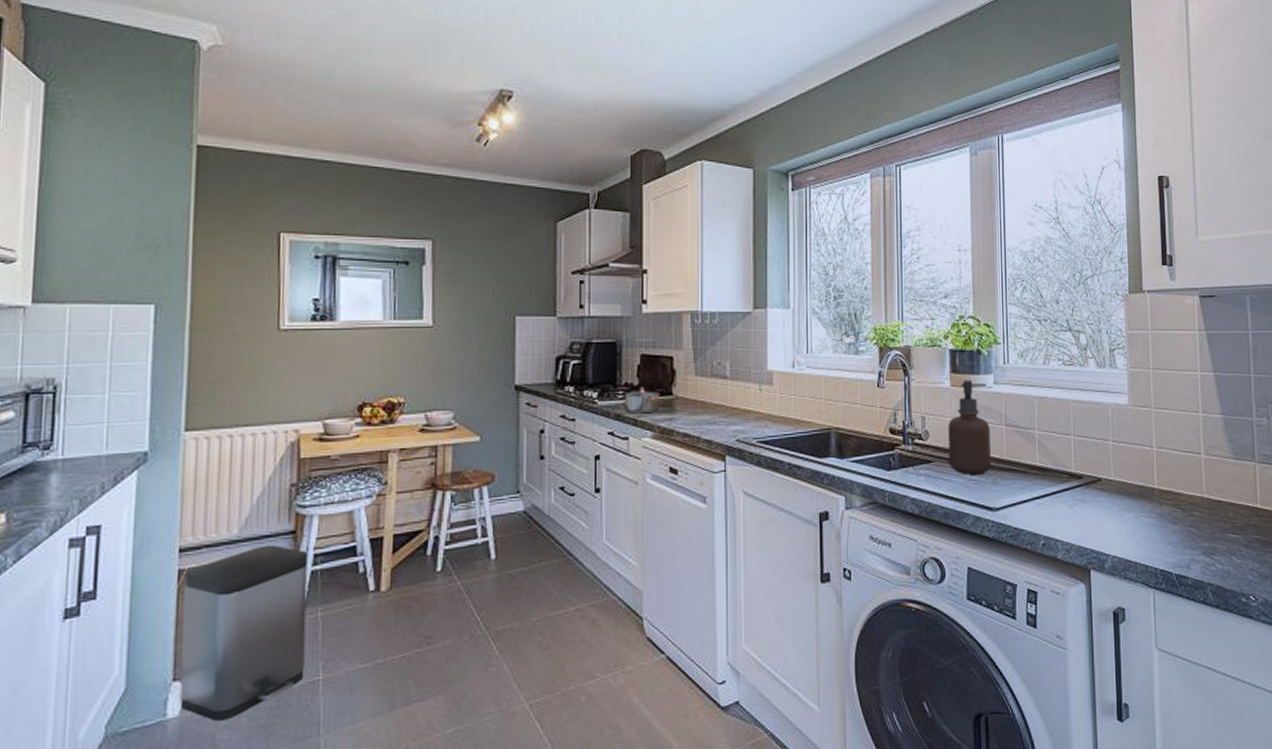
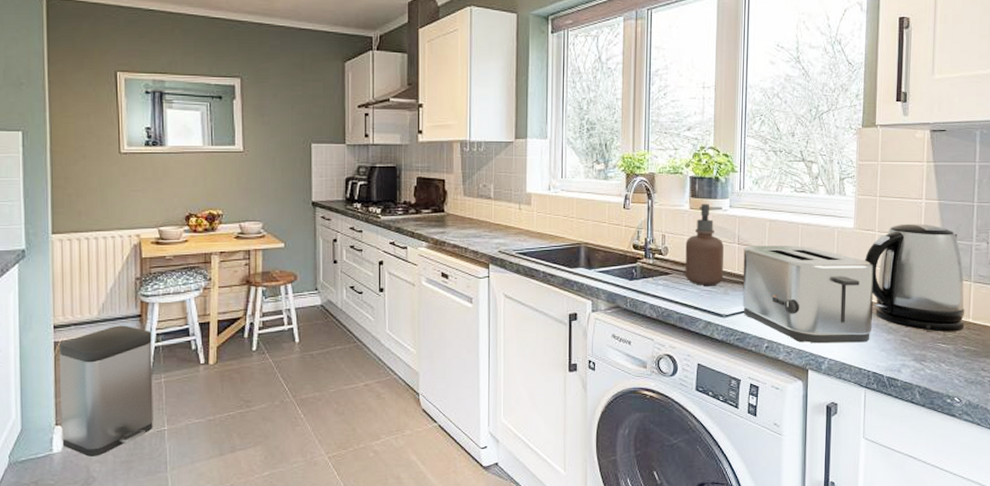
cooking pot: present [624,387,659,414] -> none [403,205,433,228]
toaster: none [1012,426,1155,539] -> present [742,246,874,344]
kettle: none [1143,398,1253,521] -> present [865,223,965,332]

